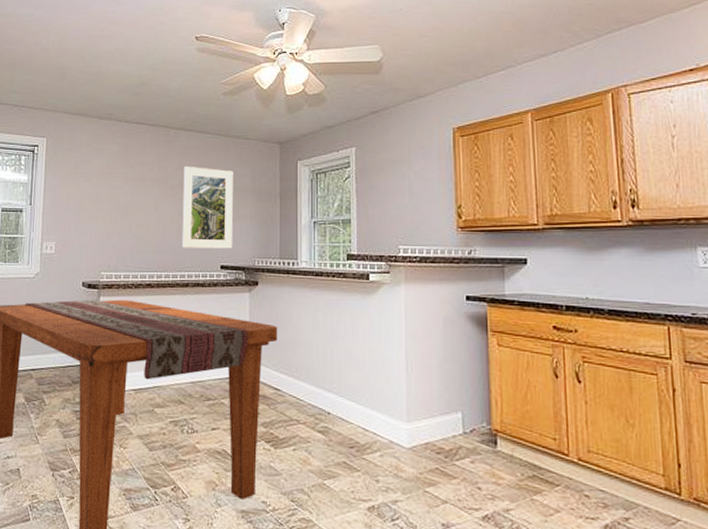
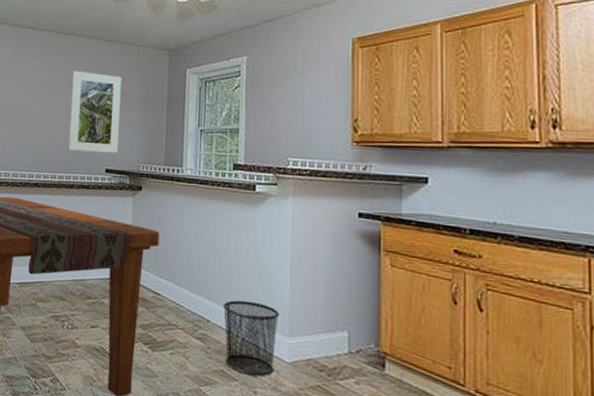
waste bin: none [343,389,397,465] -> present [223,300,279,377]

